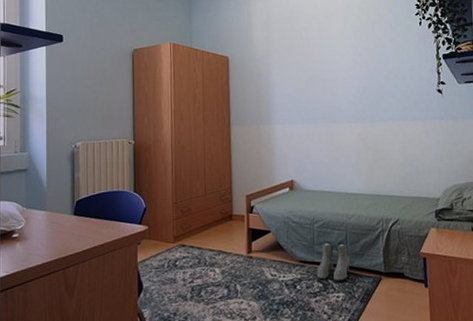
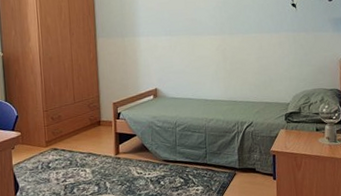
boots: present [317,241,350,281] -> none [178,143,208,177]

